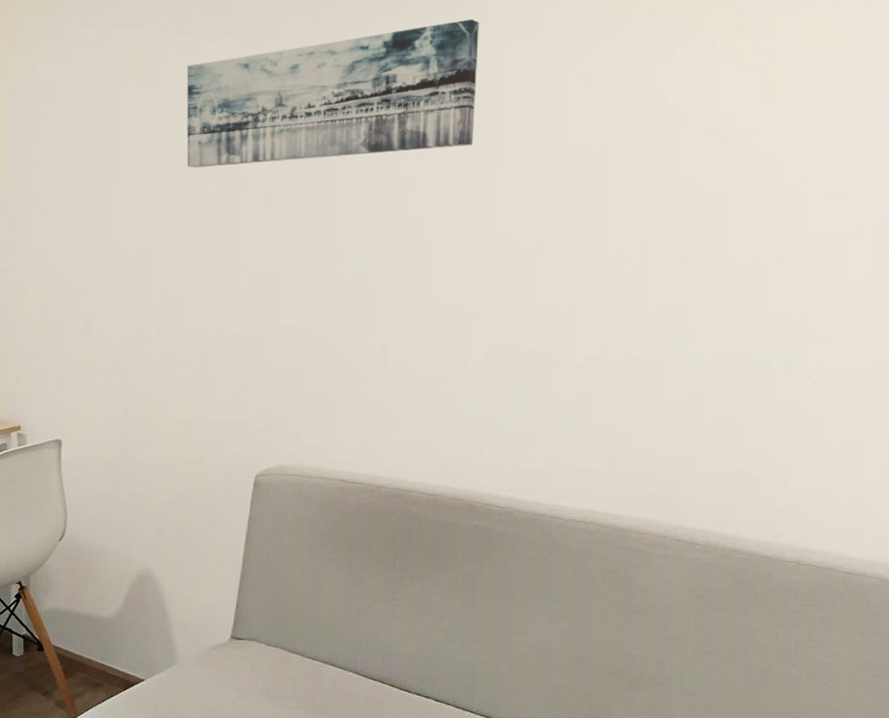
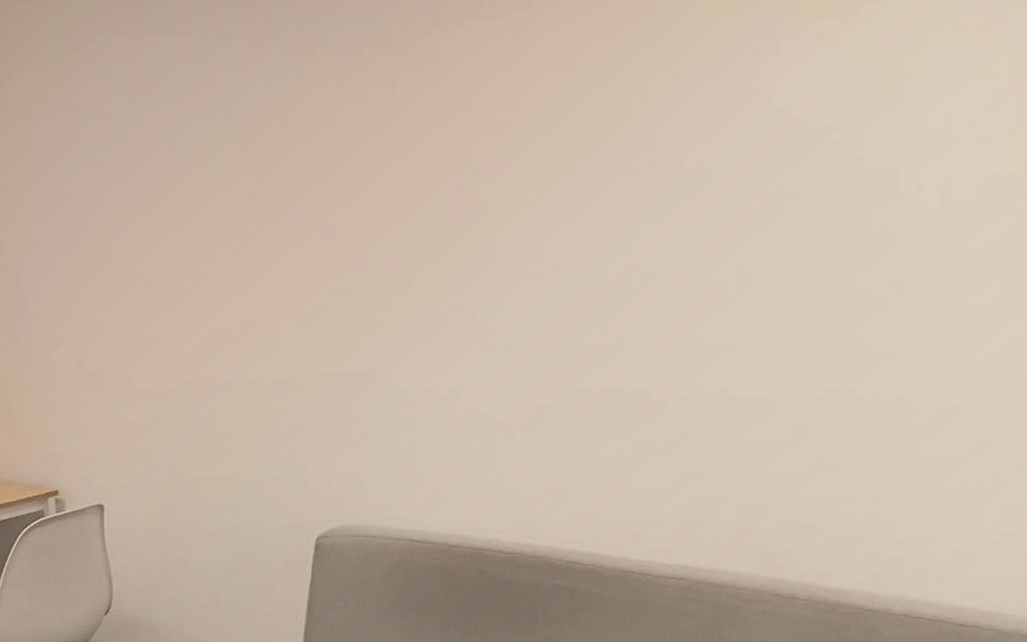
wall art: present [186,18,479,168] -> none [229,13,559,196]

